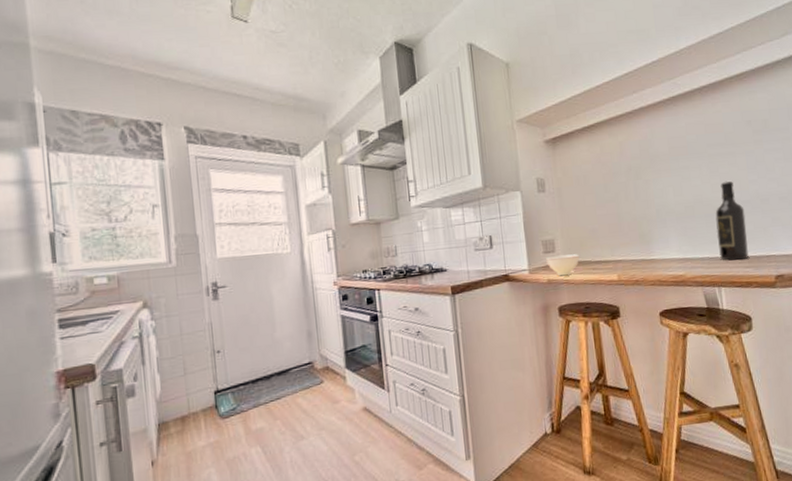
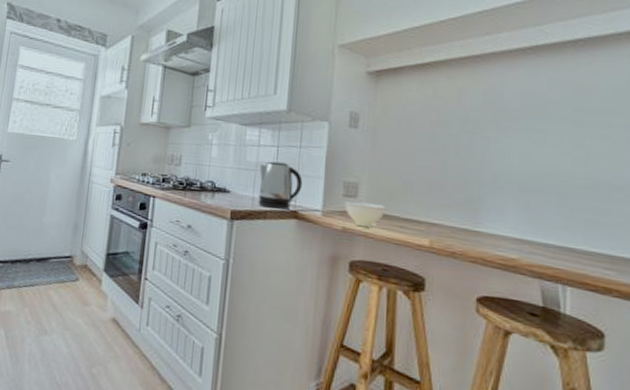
kettle: none [468,234,509,277] -> present [258,161,303,209]
wine bottle: present [715,181,749,261] -> none [570,156,615,258]

